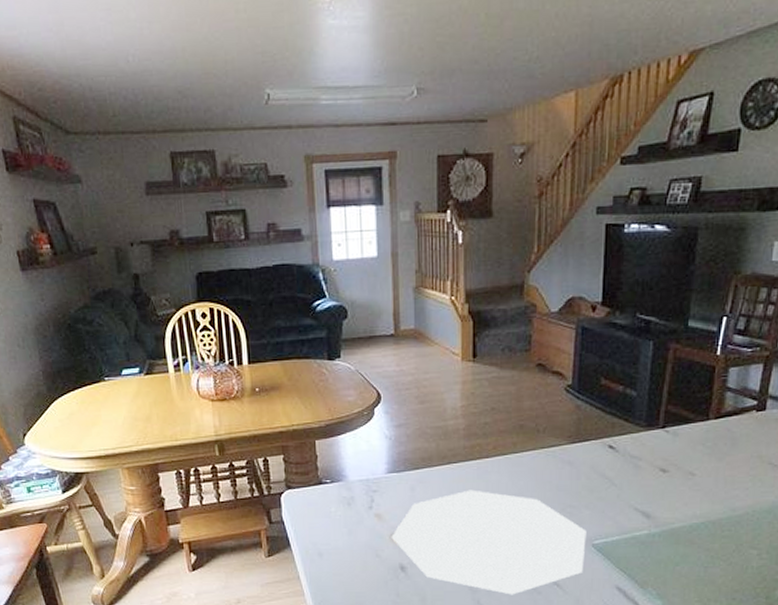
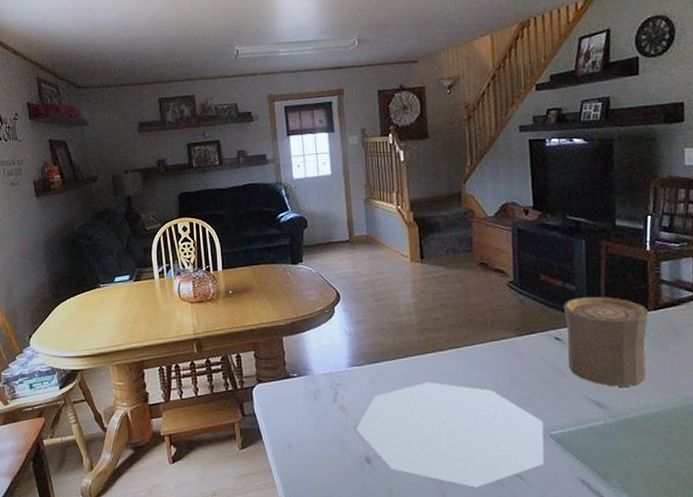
cup: none [619,403,709,497] -> present [563,296,649,387]

